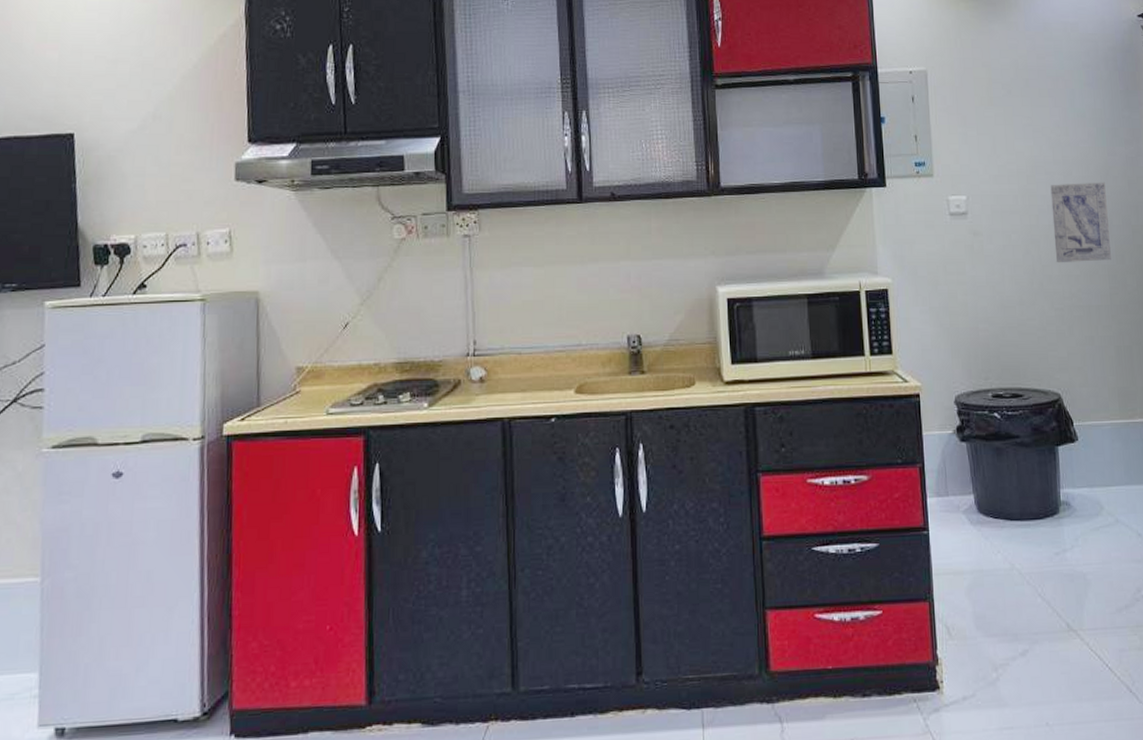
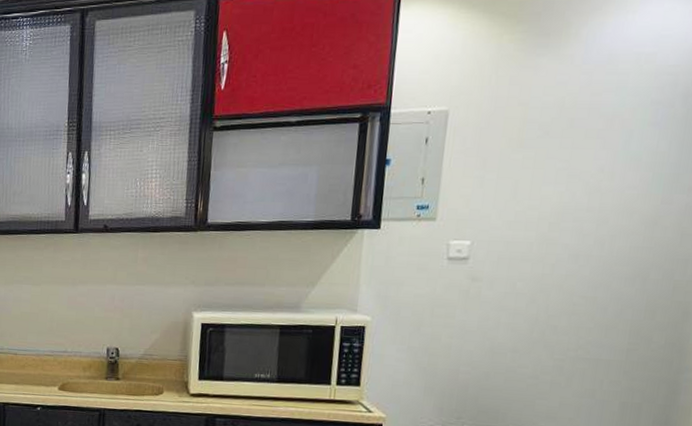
wall art: present [1050,182,1111,263] -> none [566,232,650,316]

